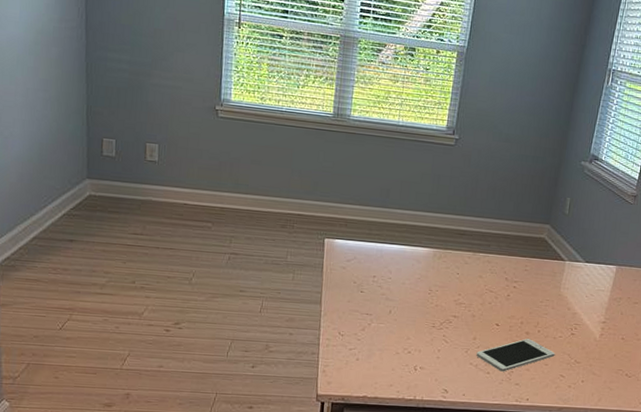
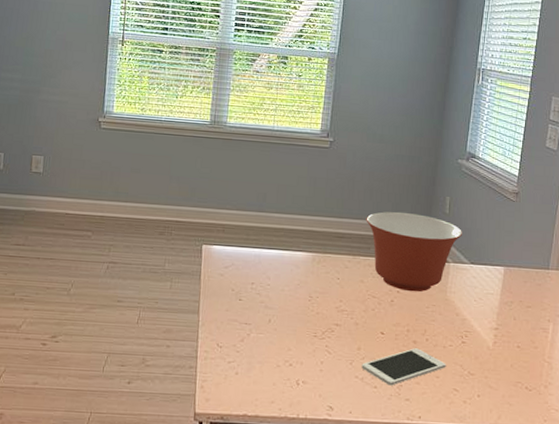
mixing bowl: none [487,210,580,288] -> present [366,212,462,292]

